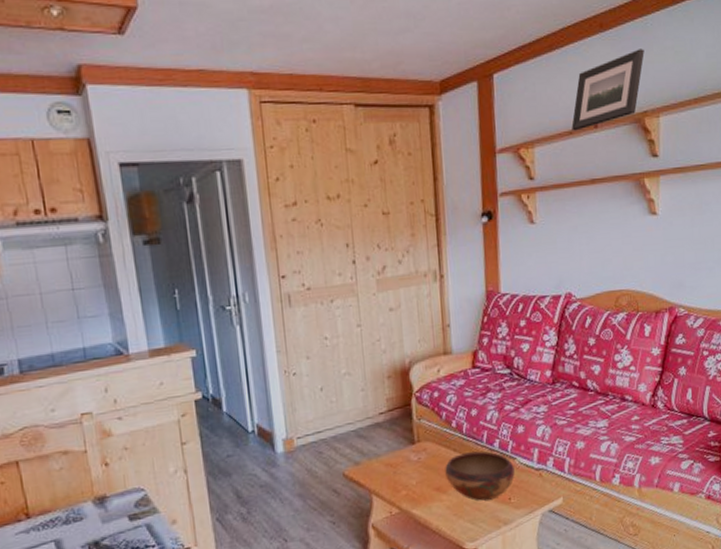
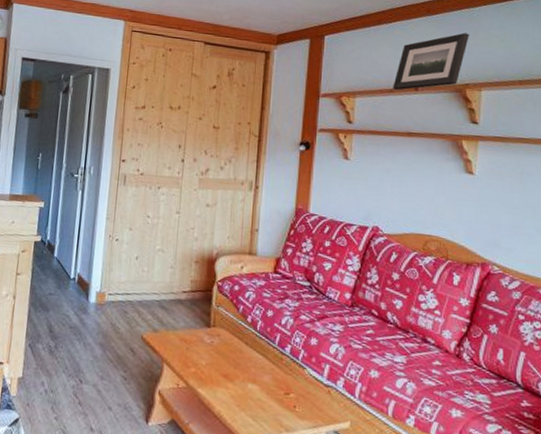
decorative bowl: present [445,451,515,501] -> none [234,348,303,402]

